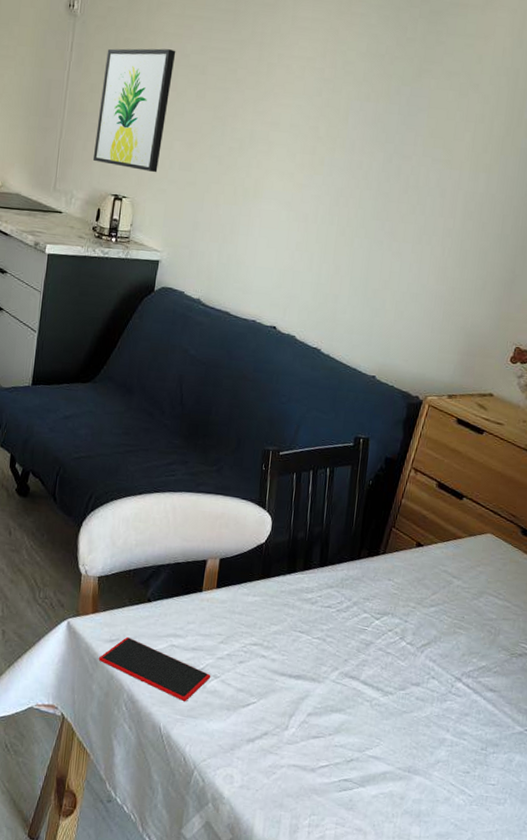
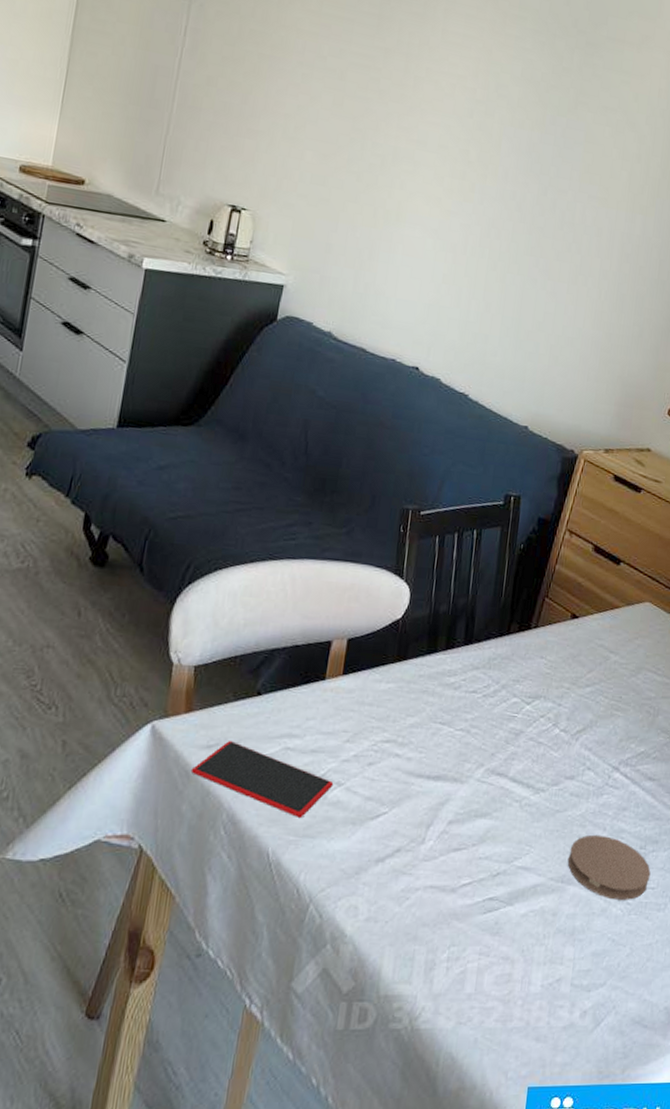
wall art: present [92,48,176,173] -> none [206,39,311,185]
coaster: none [413,734,491,793] -> present [567,834,651,900]

